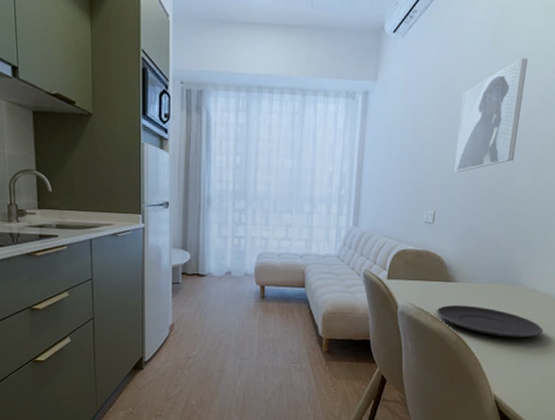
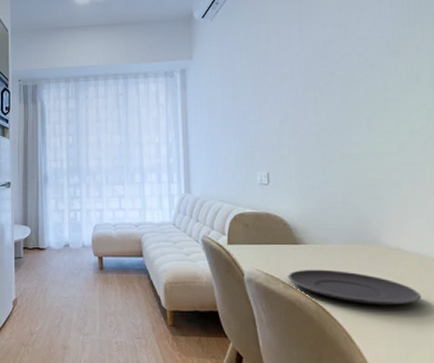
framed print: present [454,57,528,173] -> none [279,22,344,133]

